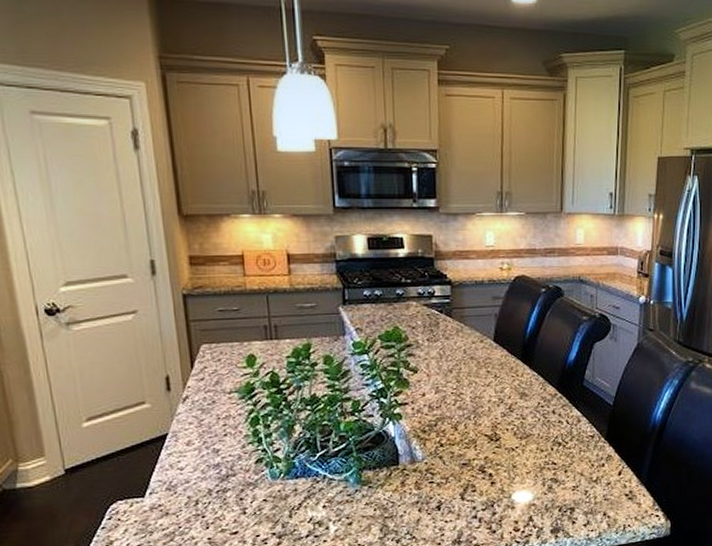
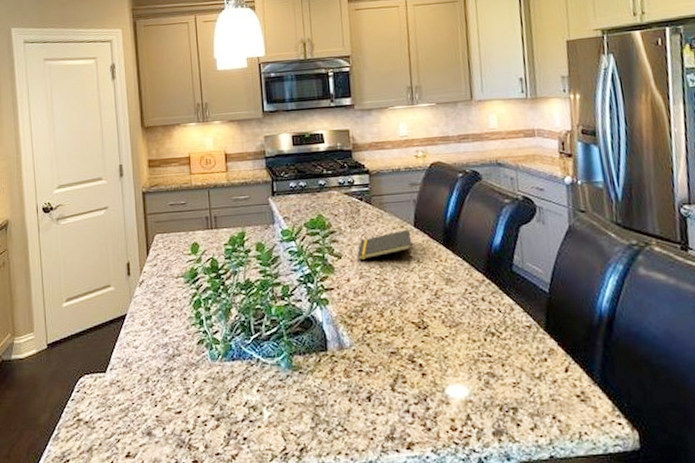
notepad: none [434,343,491,376] -> present [357,229,413,261]

